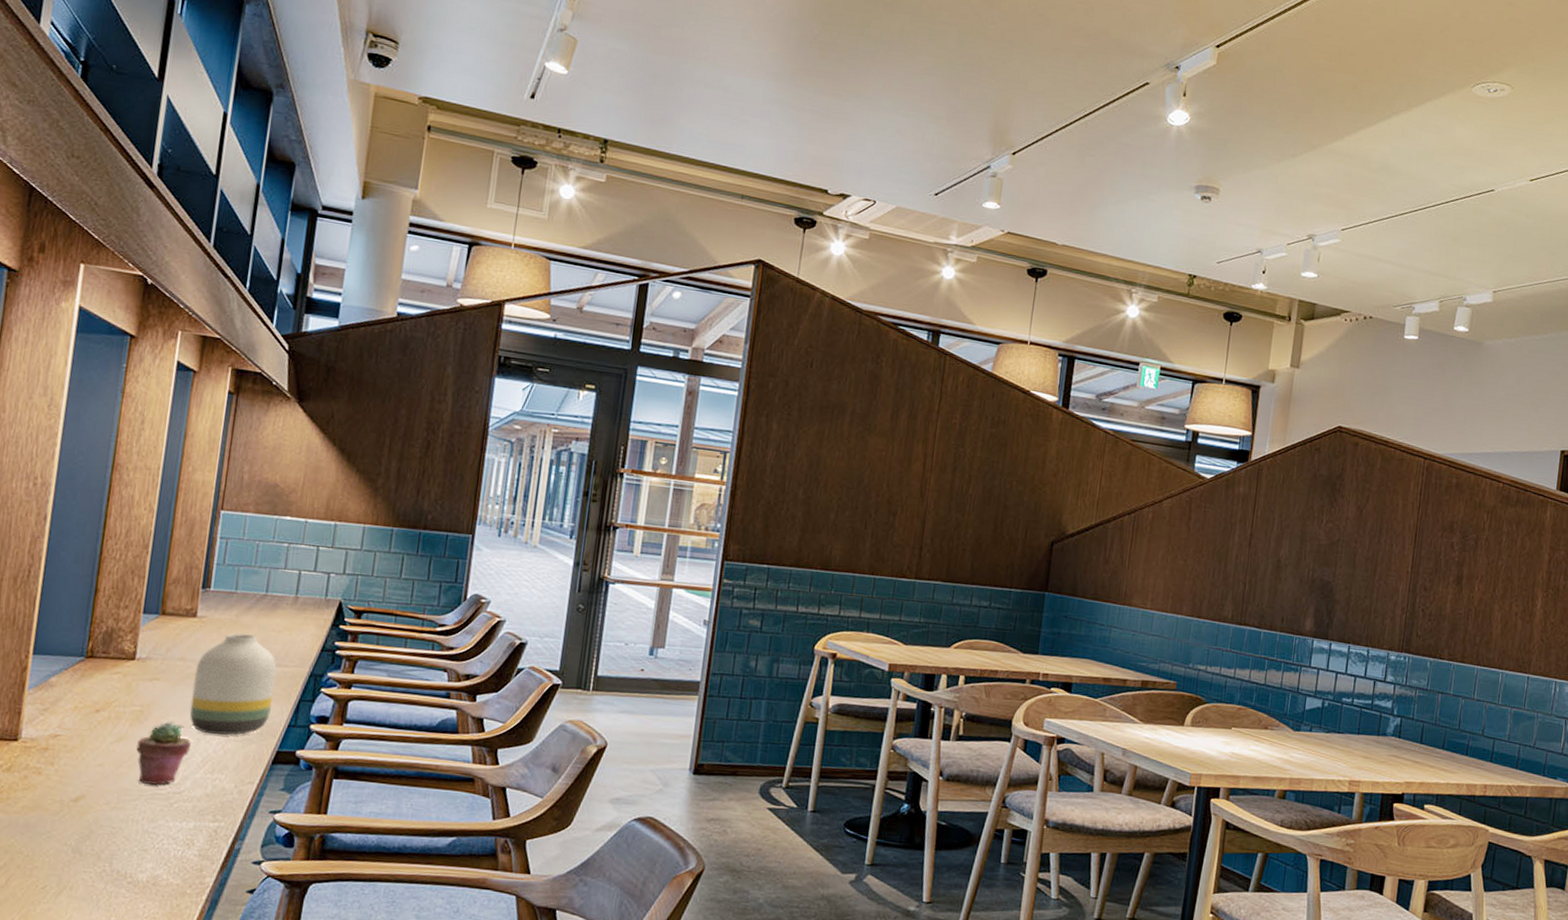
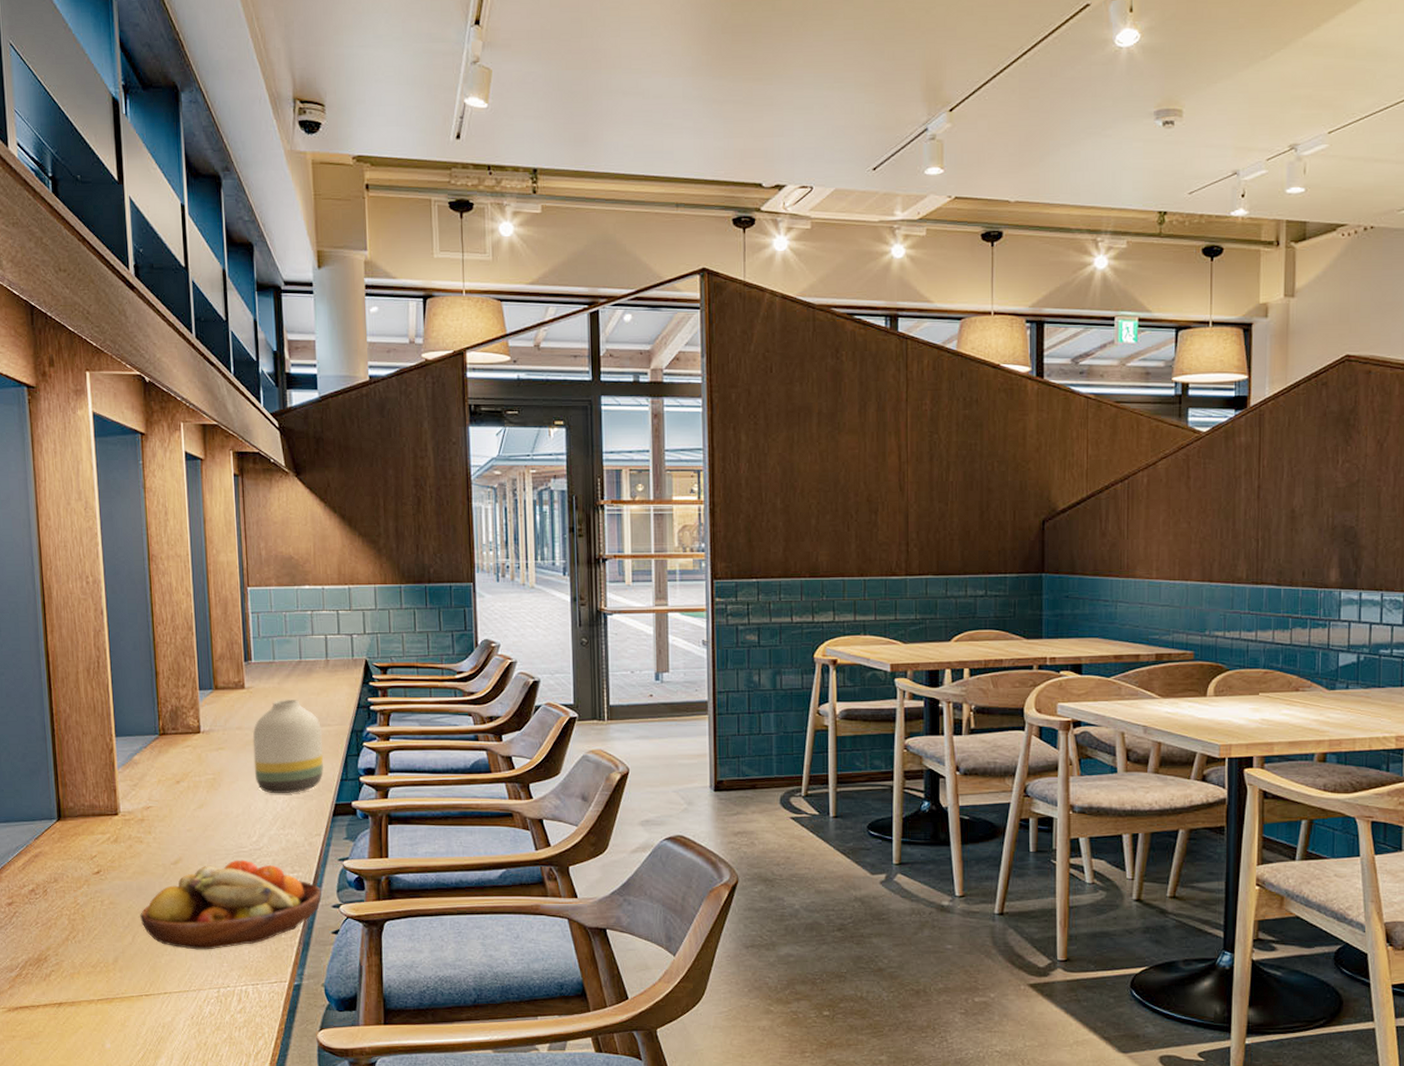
fruit bowl: none [20,802,243,901] -> present [140,860,322,950]
potted succulent: present [136,723,192,785] -> none [216,787,262,844]

